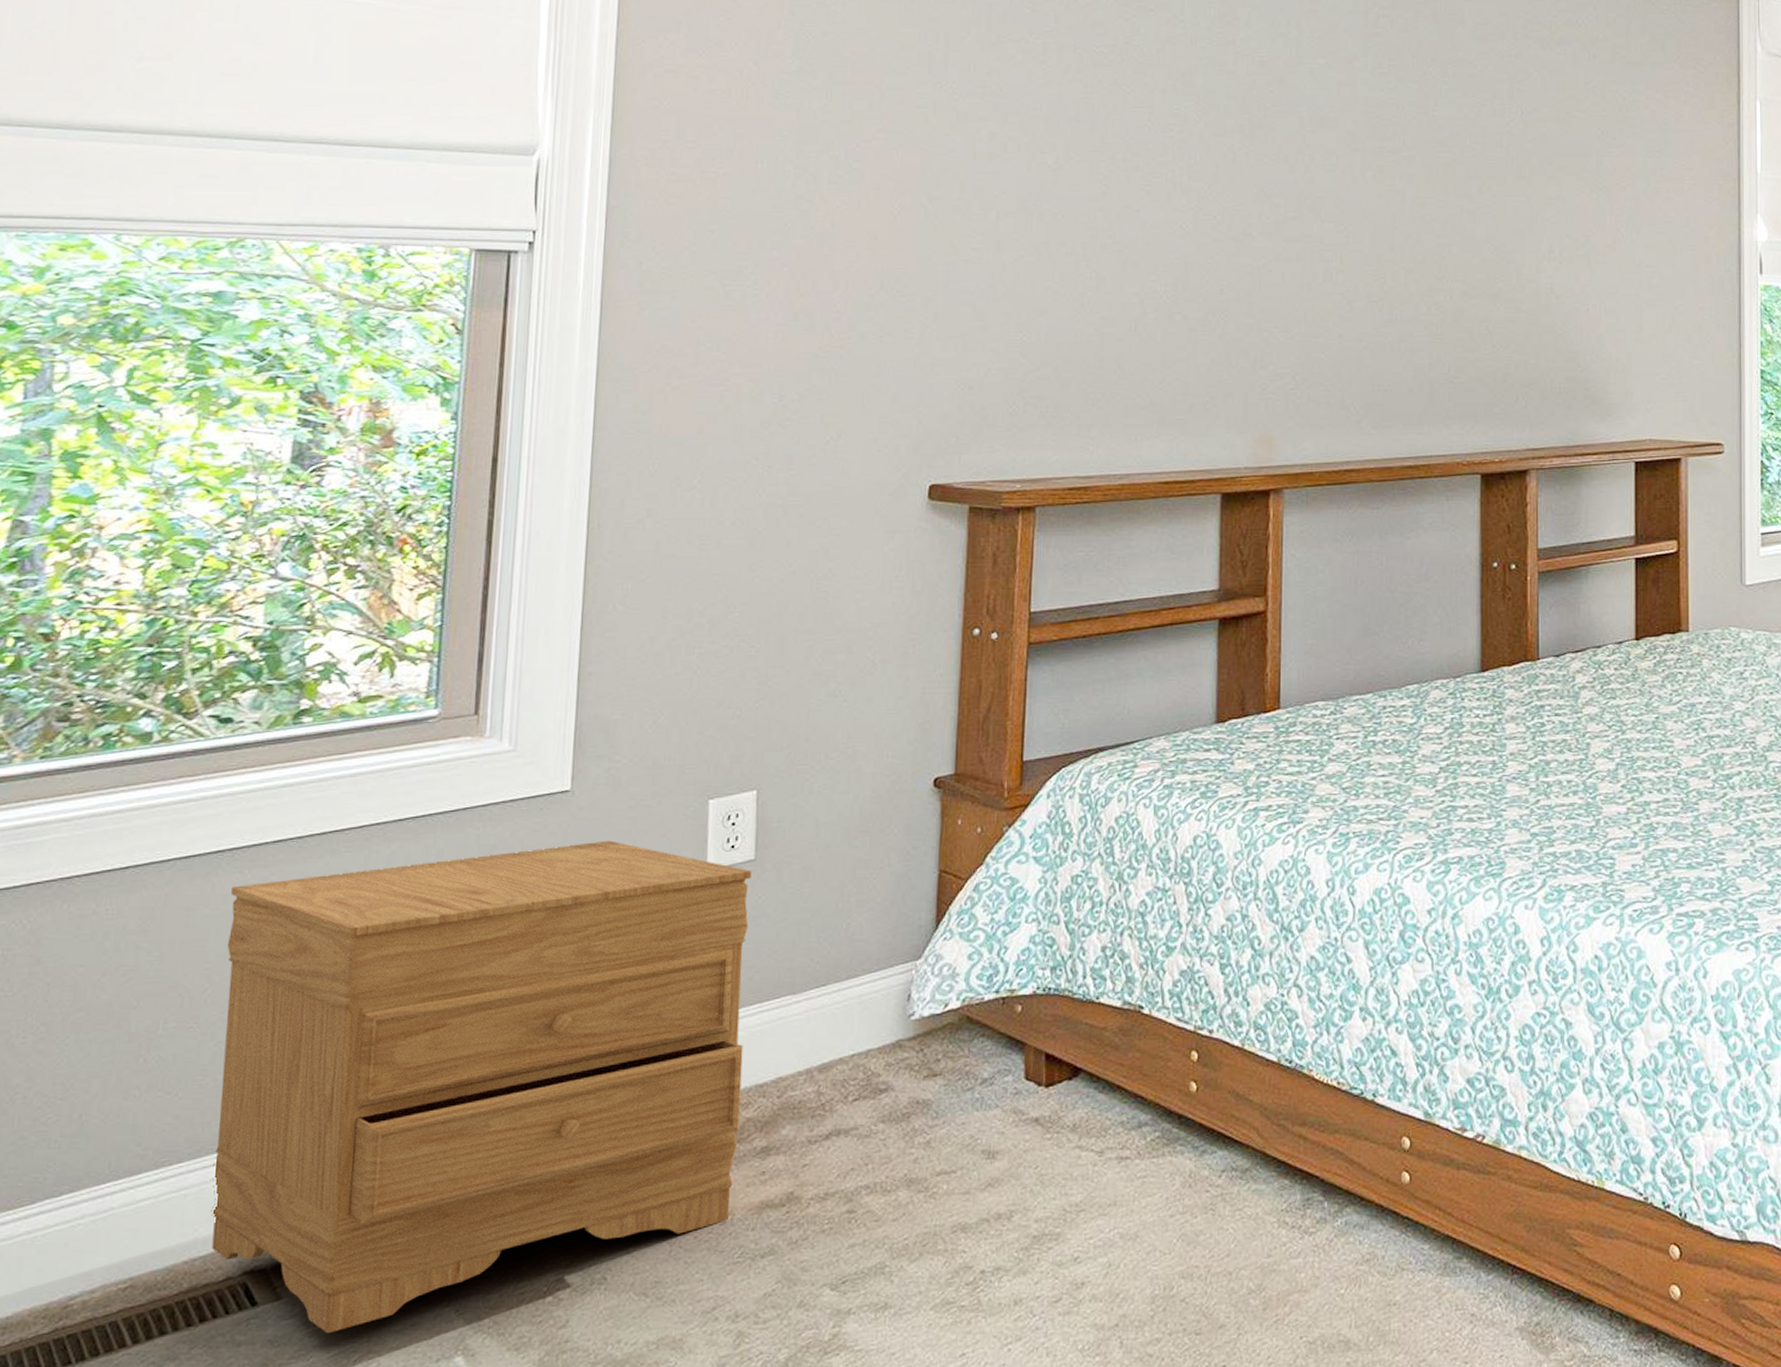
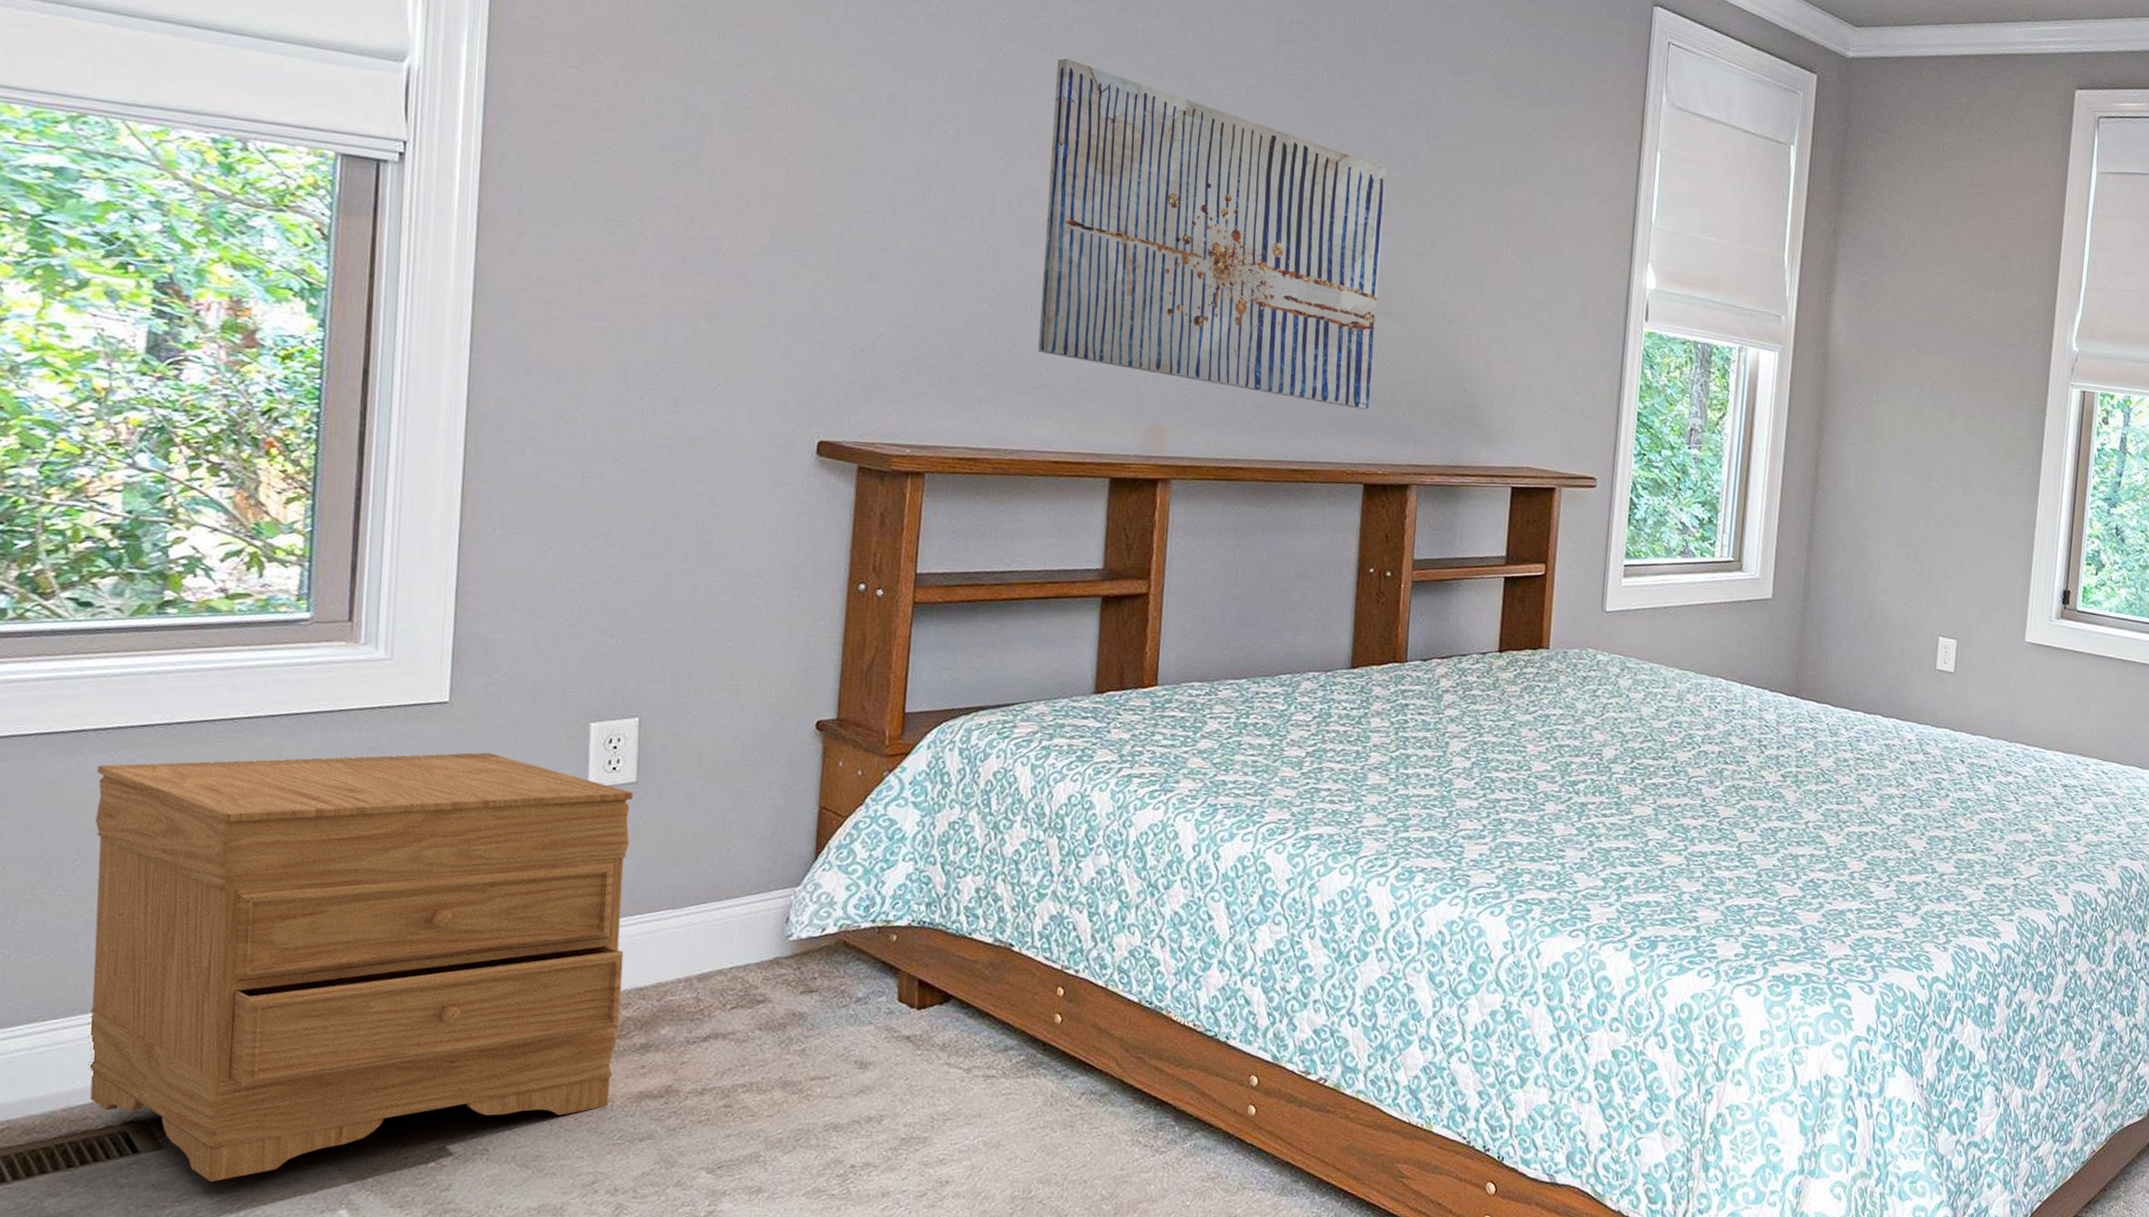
wall art: none [1144,78,1483,397] -> present [1038,58,1387,410]

